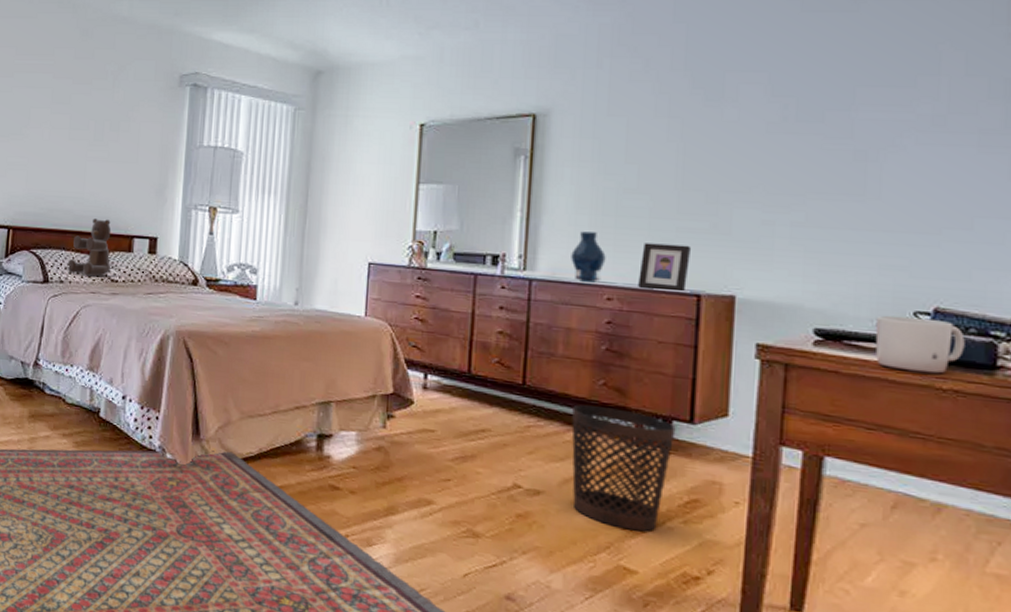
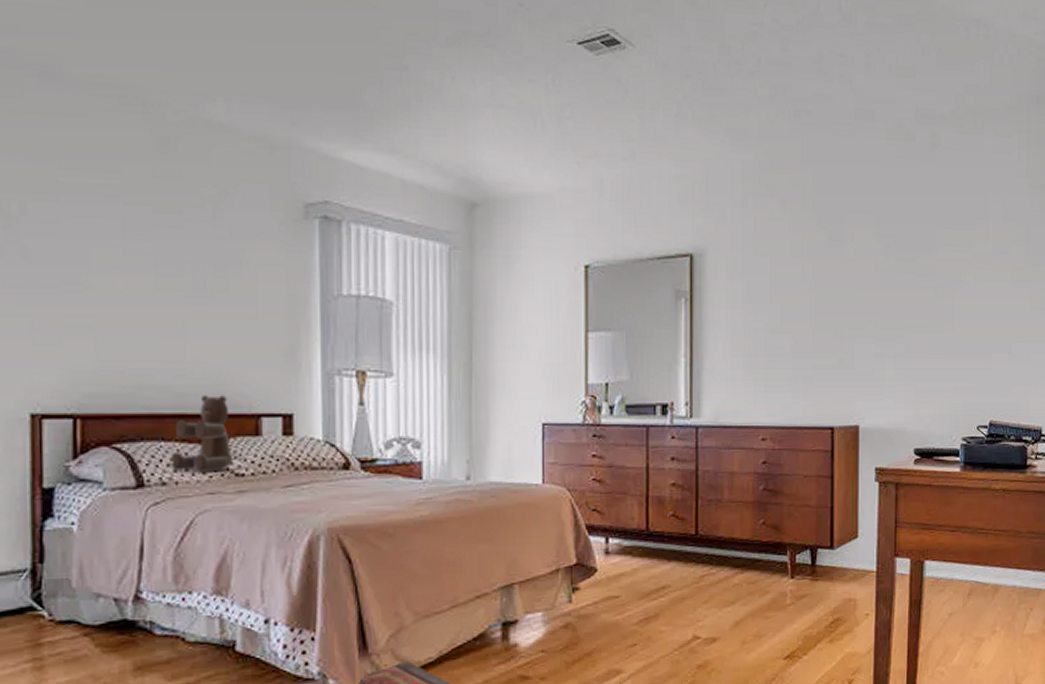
vase: present [571,231,606,285] -> none [730,374,759,427]
trash bin: present [572,405,676,532] -> none [739,545,820,659]
picture frame: present [638,243,692,294] -> none [786,381,826,428]
mug: present [875,315,965,374] -> none [954,431,1008,478]

